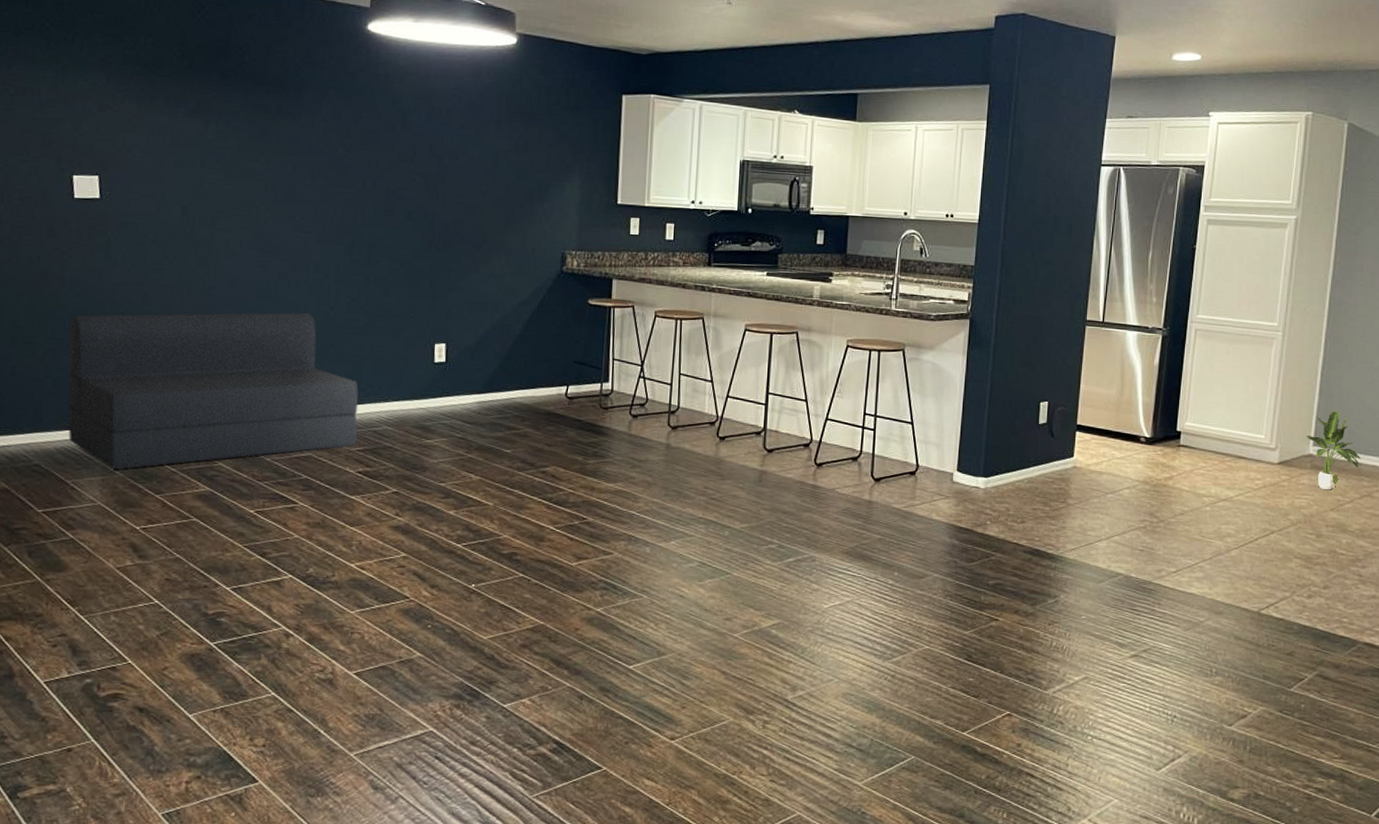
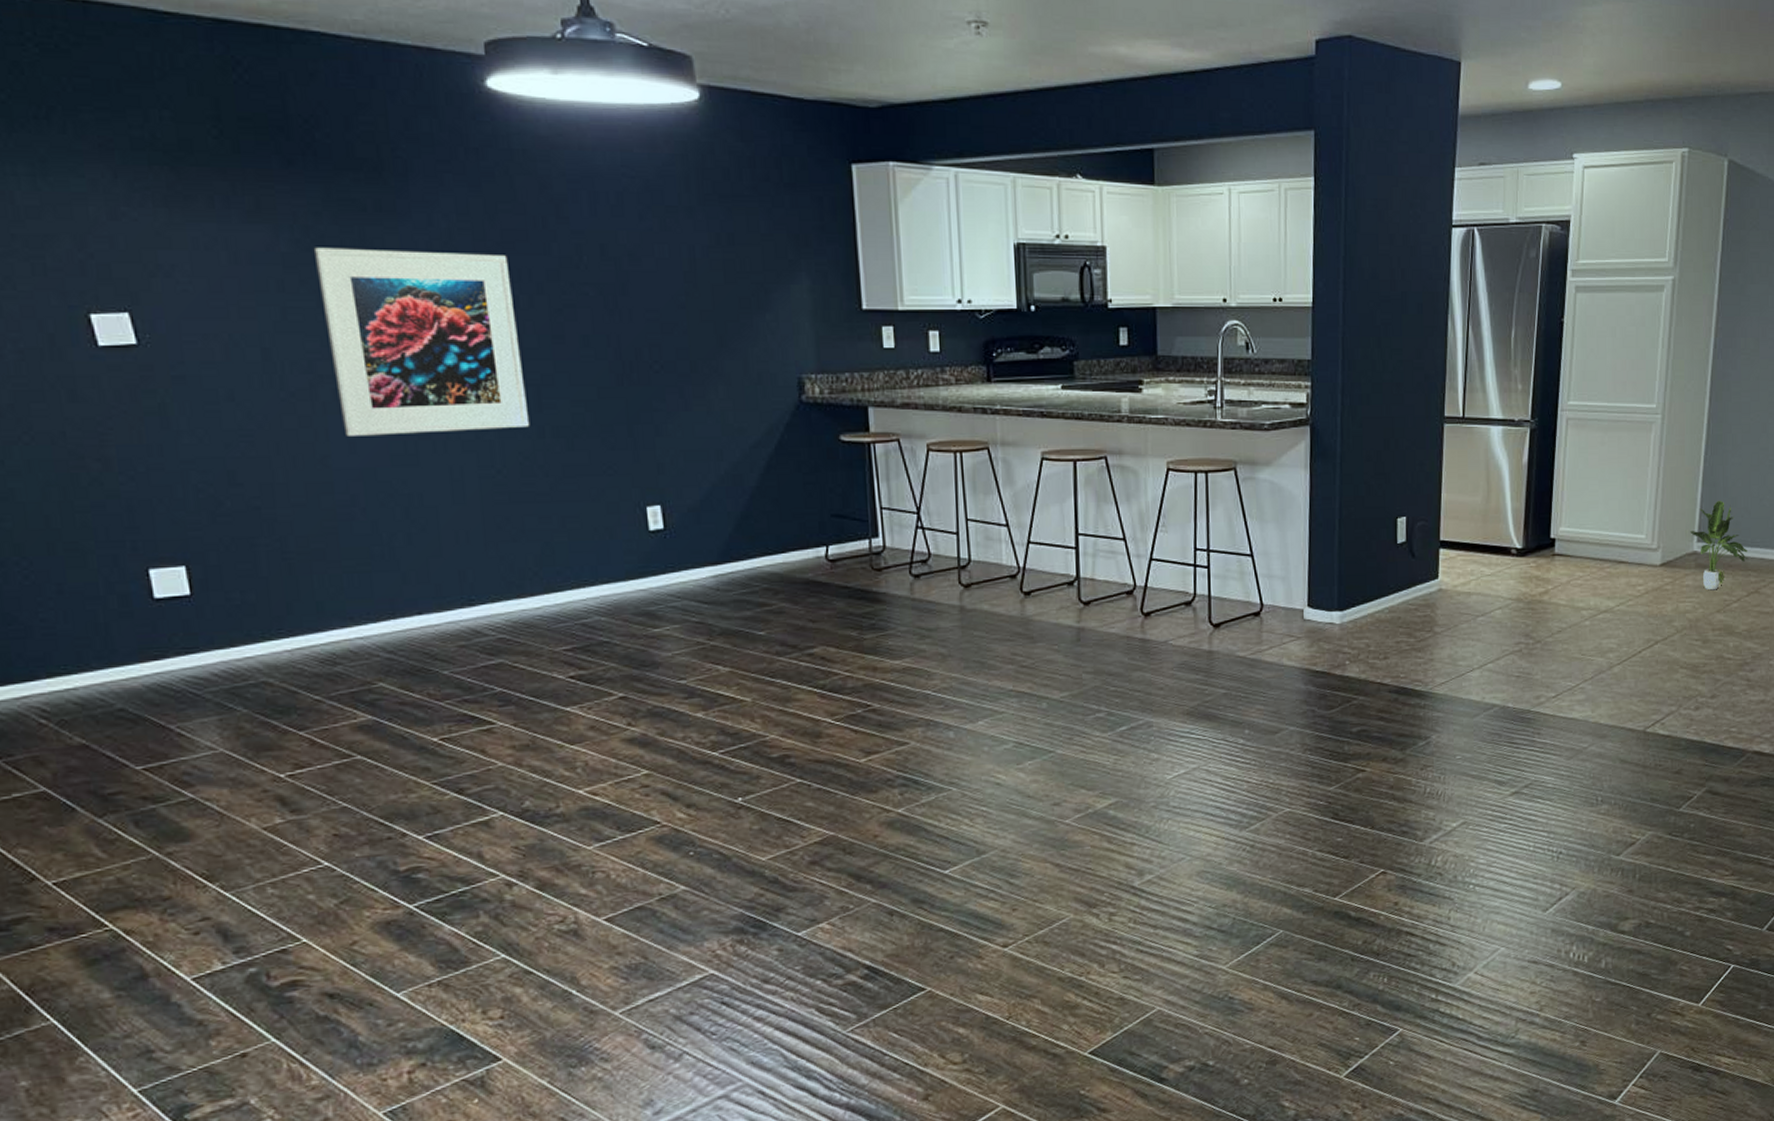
sofa: present [67,313,359,470] -> none [129,480,561,705]
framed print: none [228,137,363,277] -> present [315,247,530,436]

